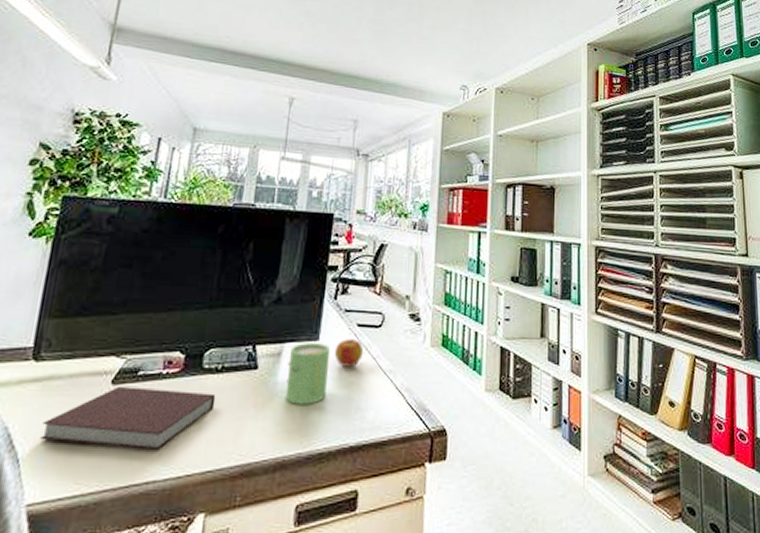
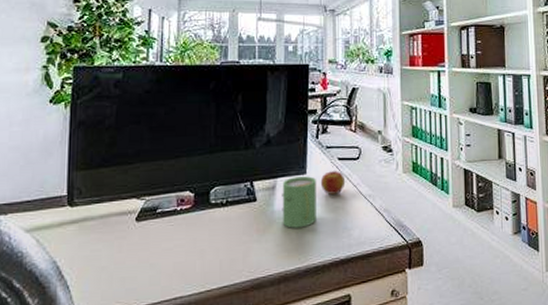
notebook: present [40,387,216,451] -> none [83,222,224,273]

